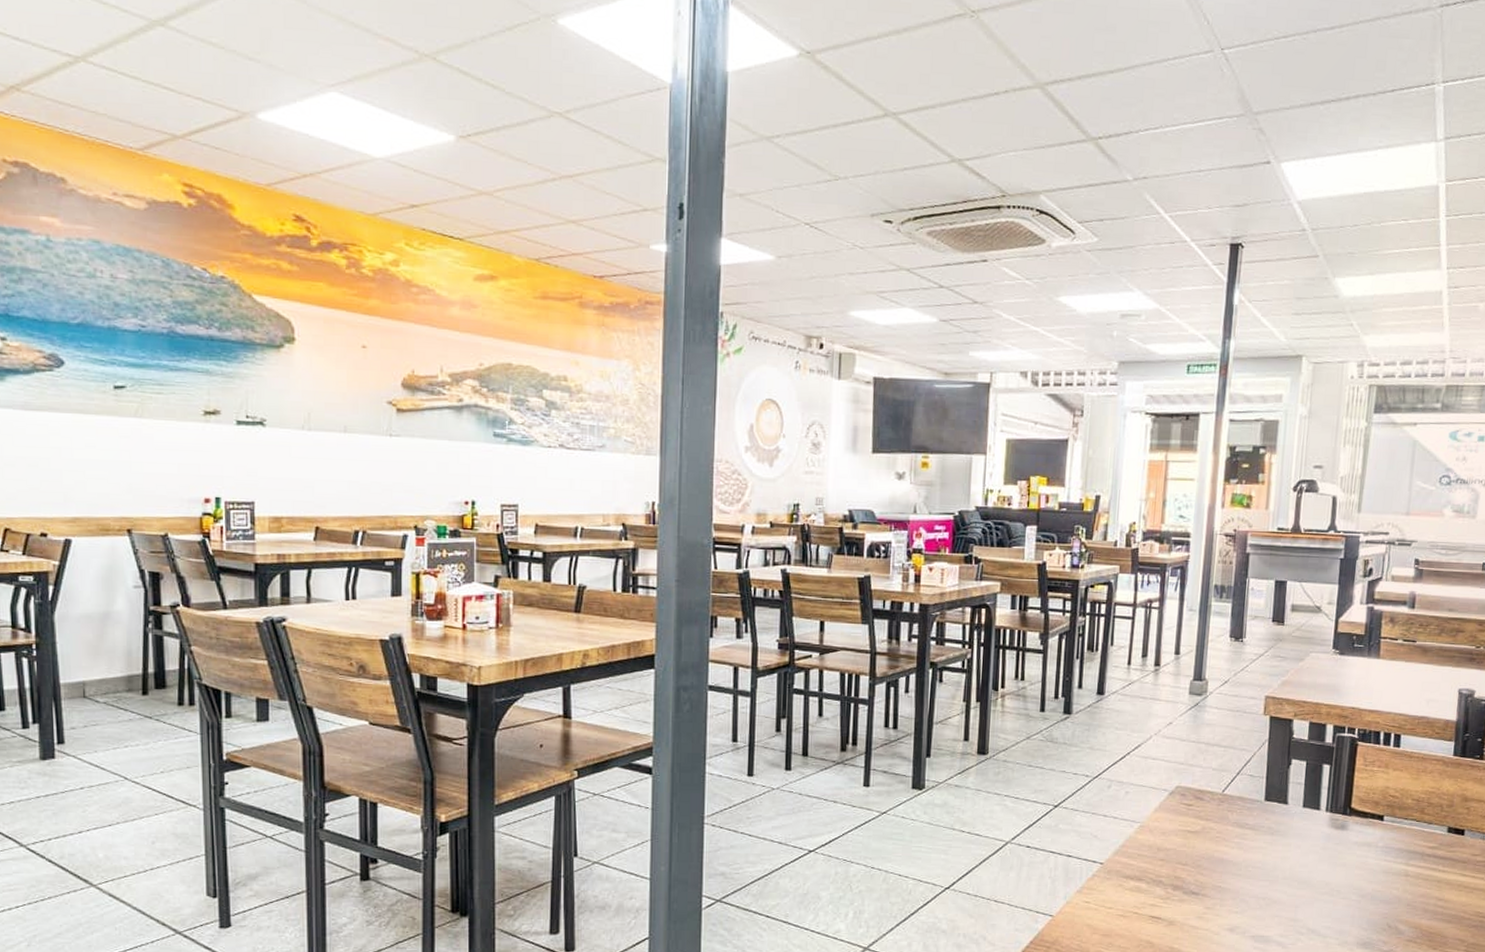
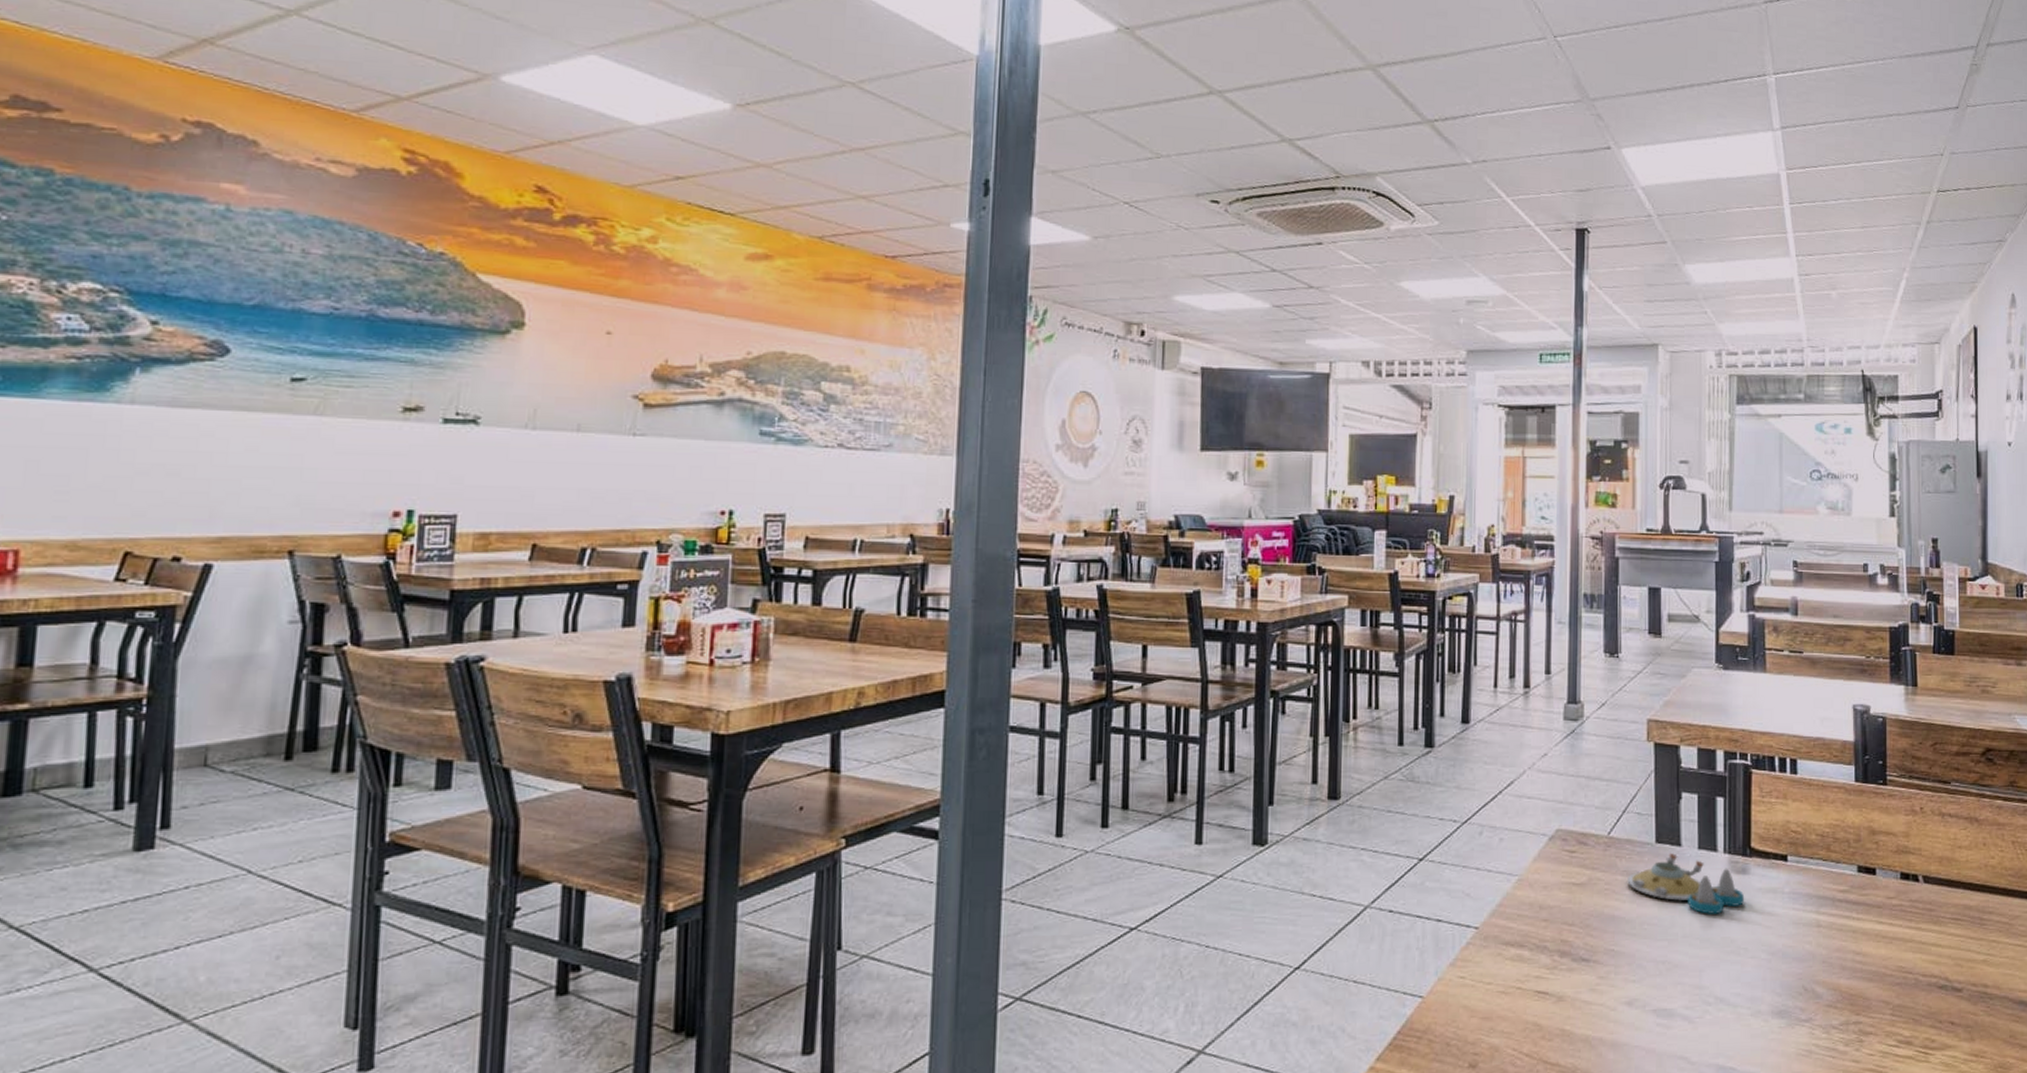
salt and pepper shaker set: none [1237,810,1342,861] -> present [1627,853,1745,914]

